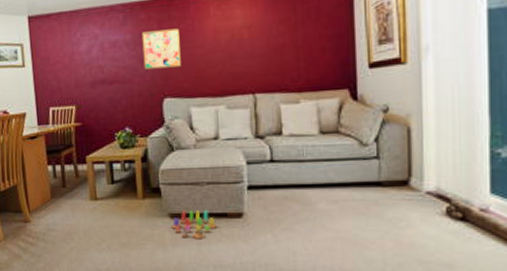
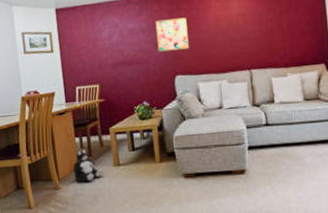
plush toy: none [45,180,78,216] -> present [73,150,103,182]
stacking toy: present [171,209,218,240] -> none [185,168,225,195]

